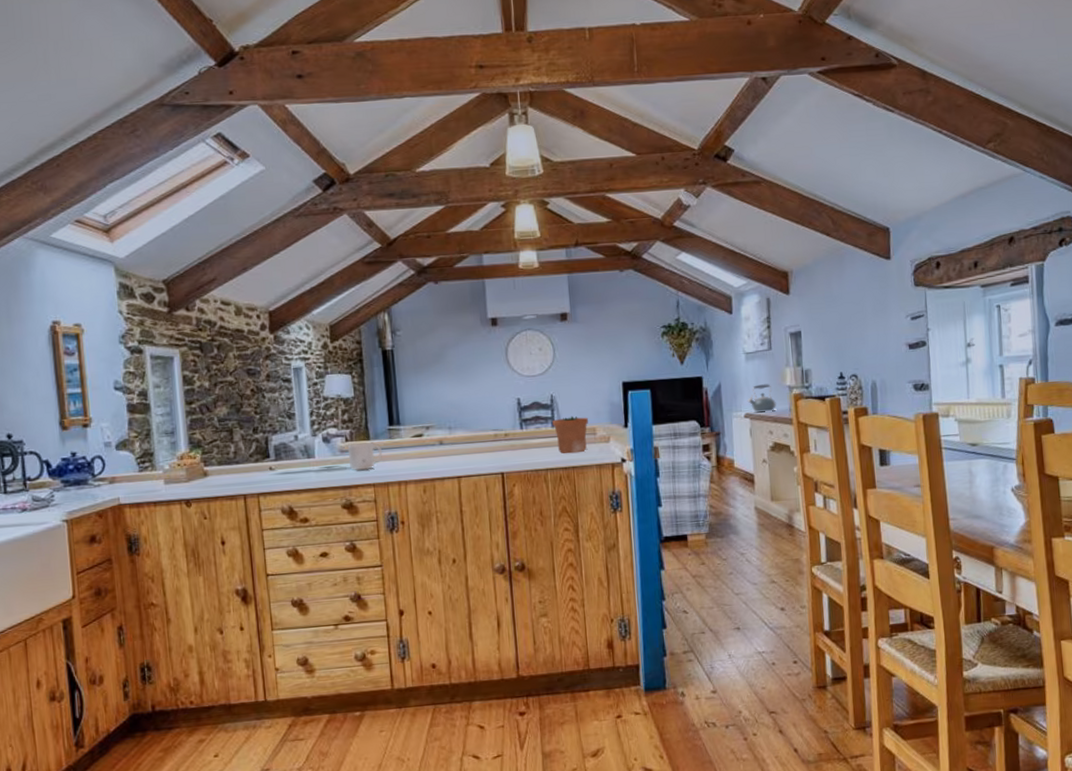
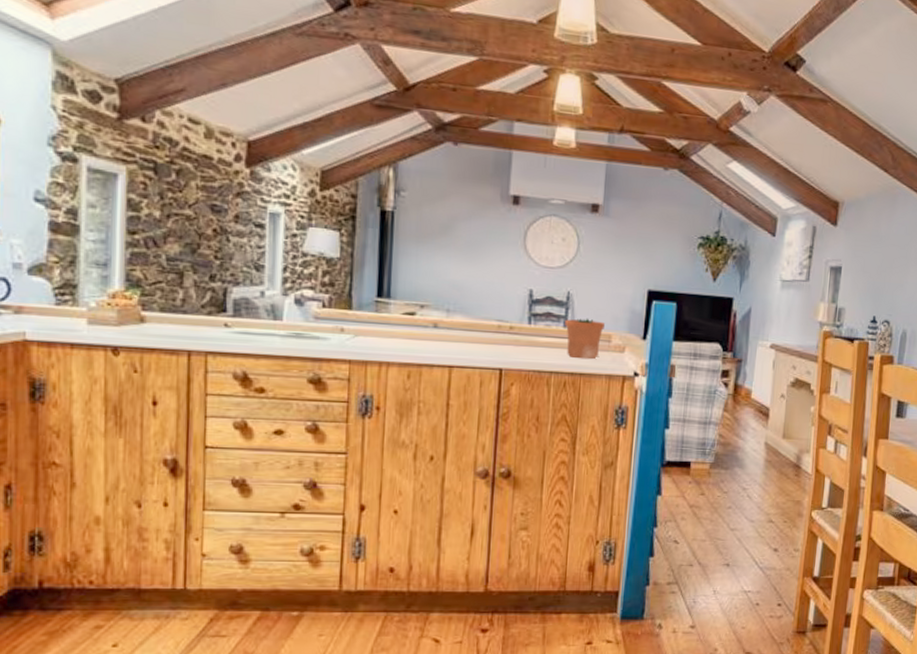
mug: present [347,442,382,471] -> none [323,310,365,344]
kettle: present [747,384,777,413] -> none [775,315,805,346]

